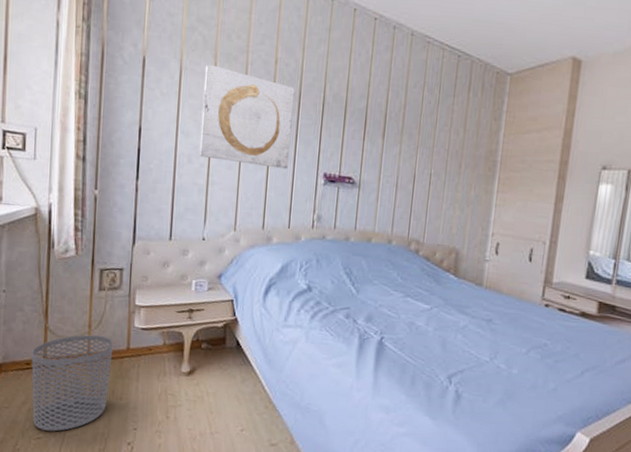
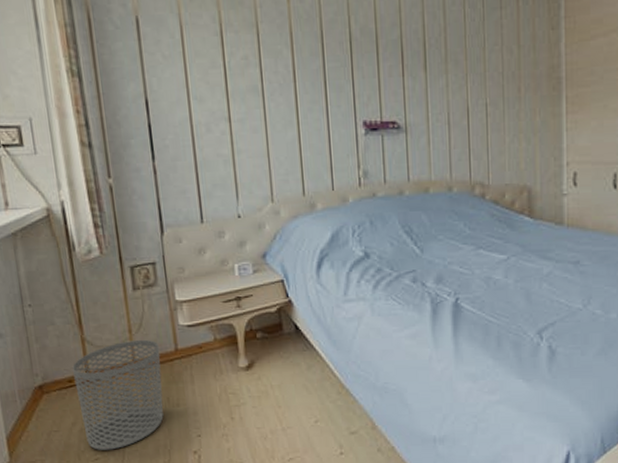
wall art: present [199,64,295,169] -> none [208,14,322,124]

